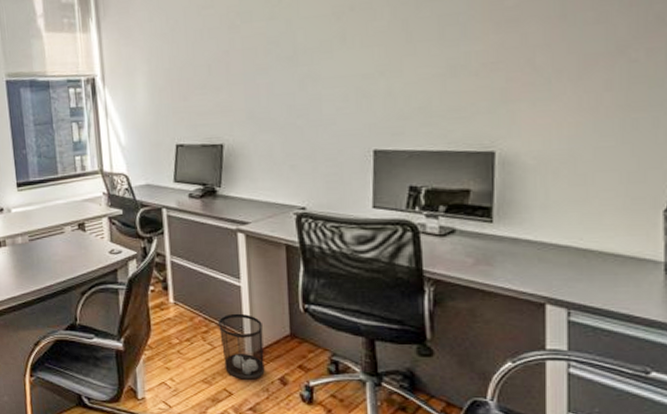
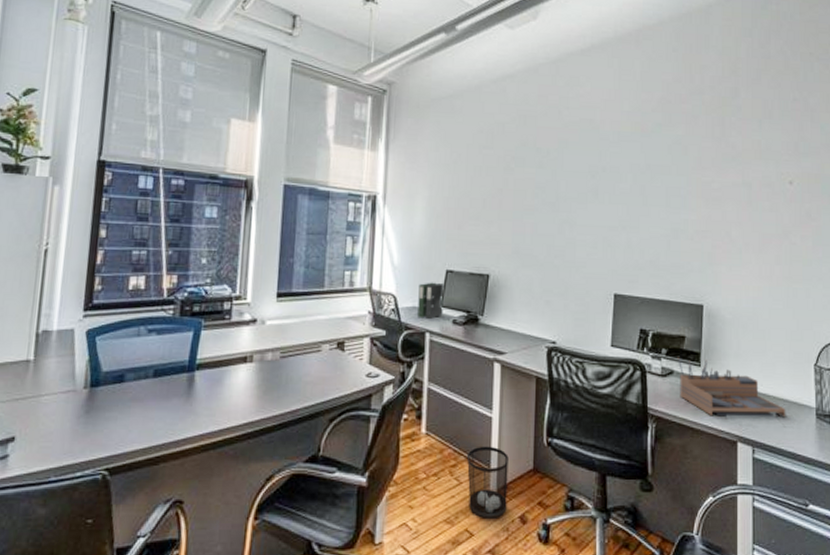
binder: none [150,158,178,196] -> present [417,282,444,320]
desk organizer: none [460,214,618,277] -> present [677,357,786,418]

